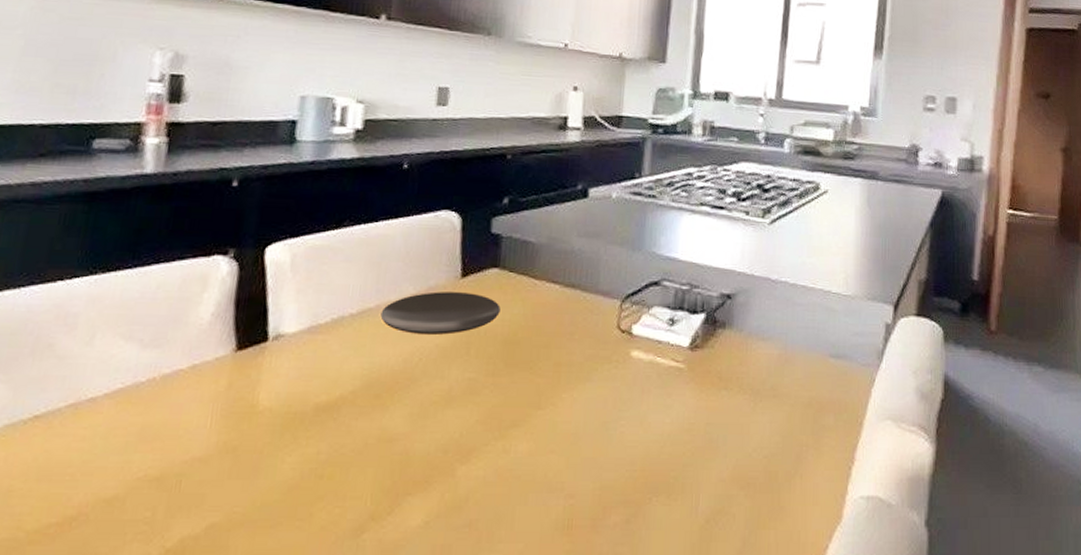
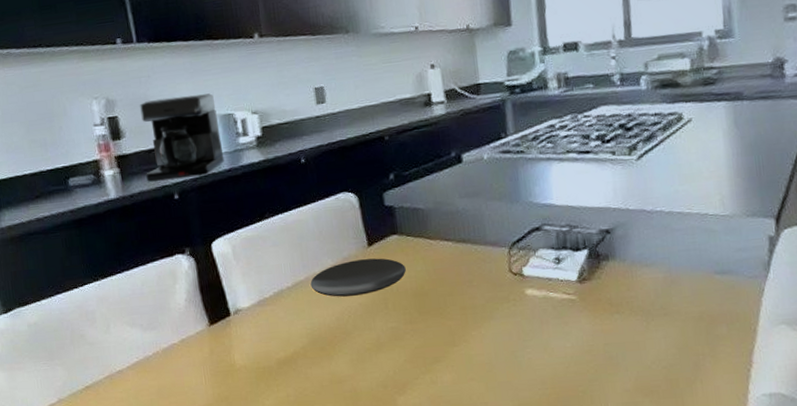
coffee maker: none [201,64,314,164] -> present [139,93,225,182]

